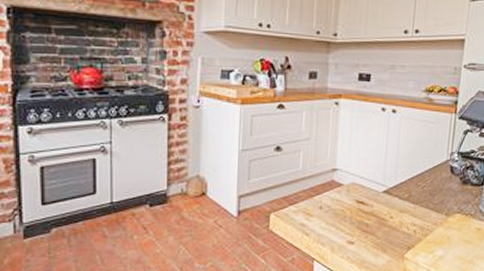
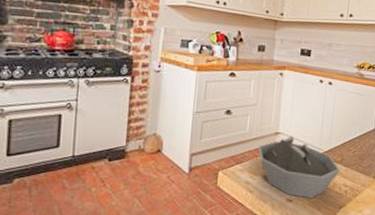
bowl: none [313,171,408,240] -> present [258,135,341,199]

